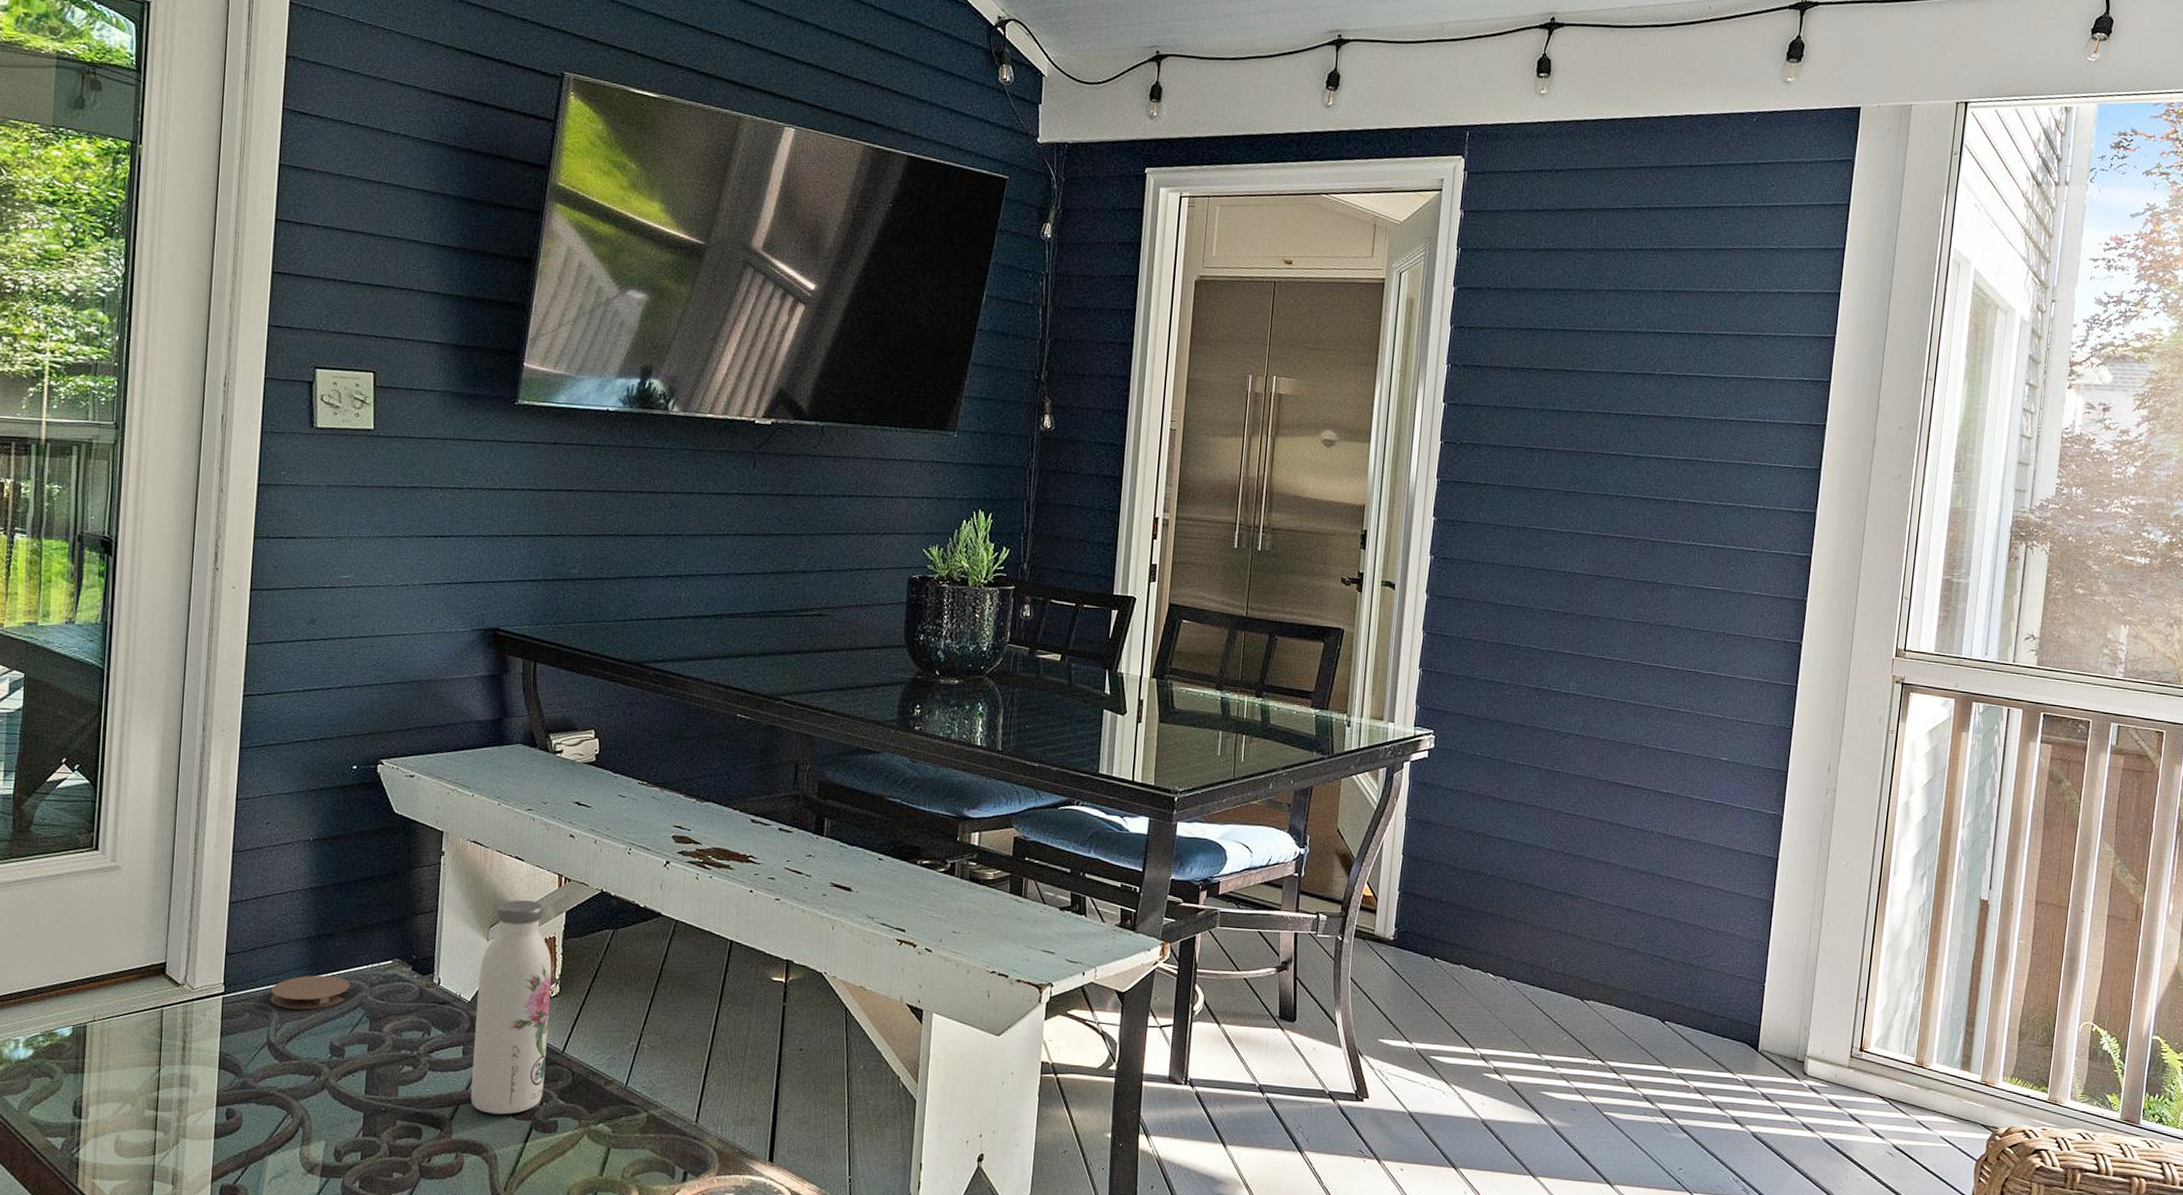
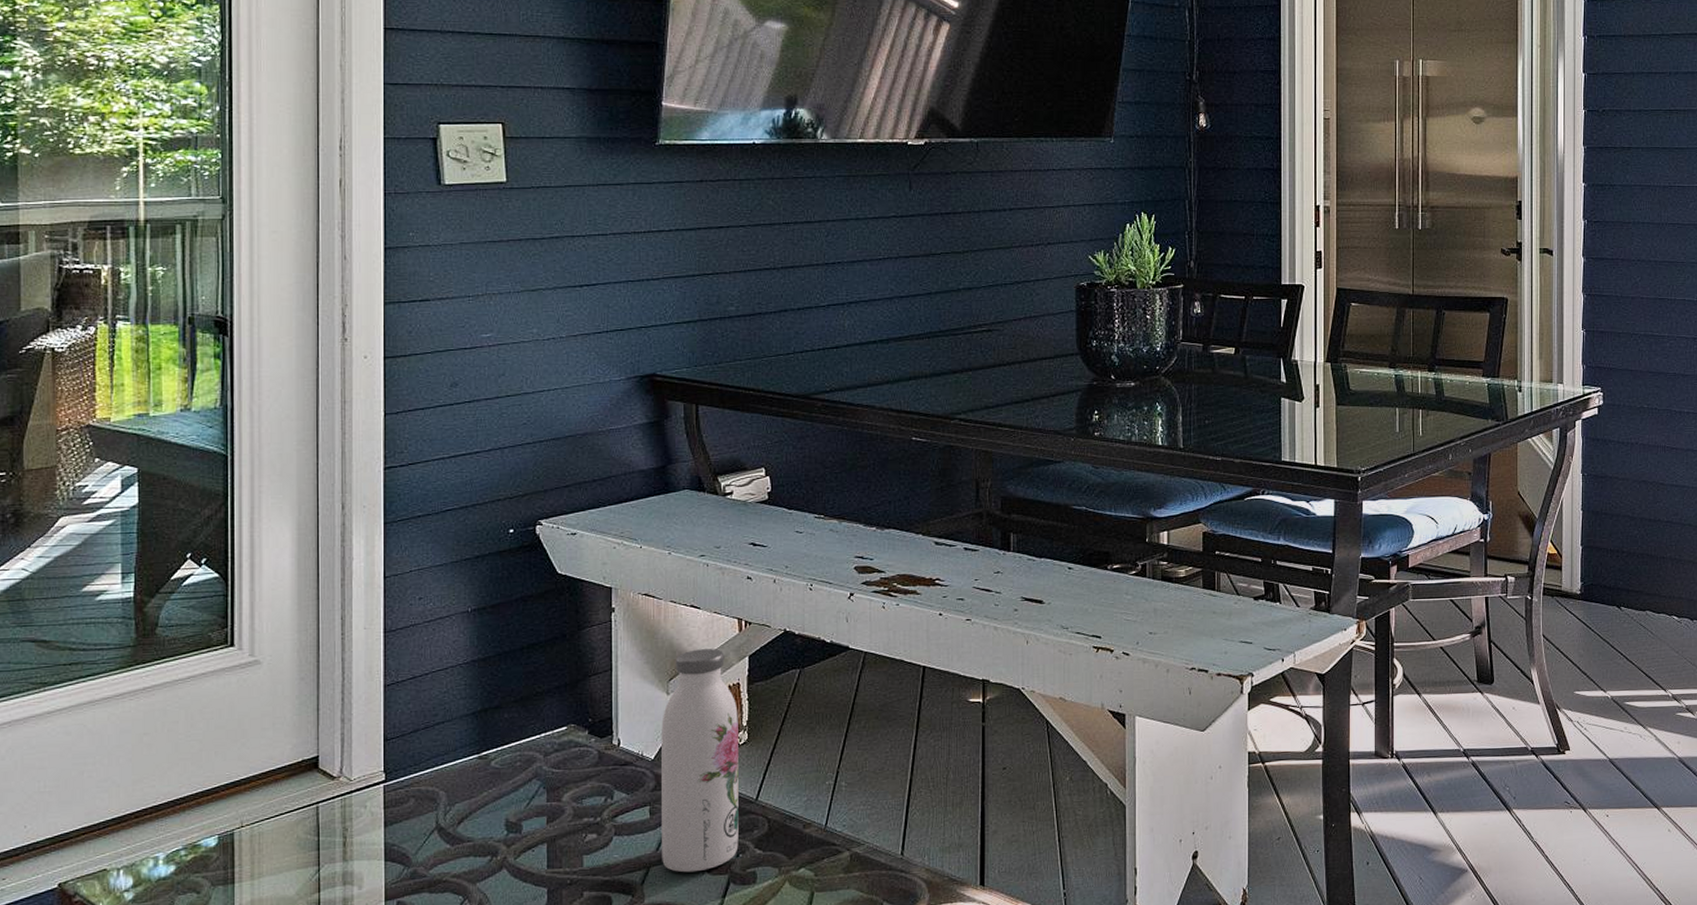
coaster: present [270,975,350,1010] -> none [436,749,523,789]

